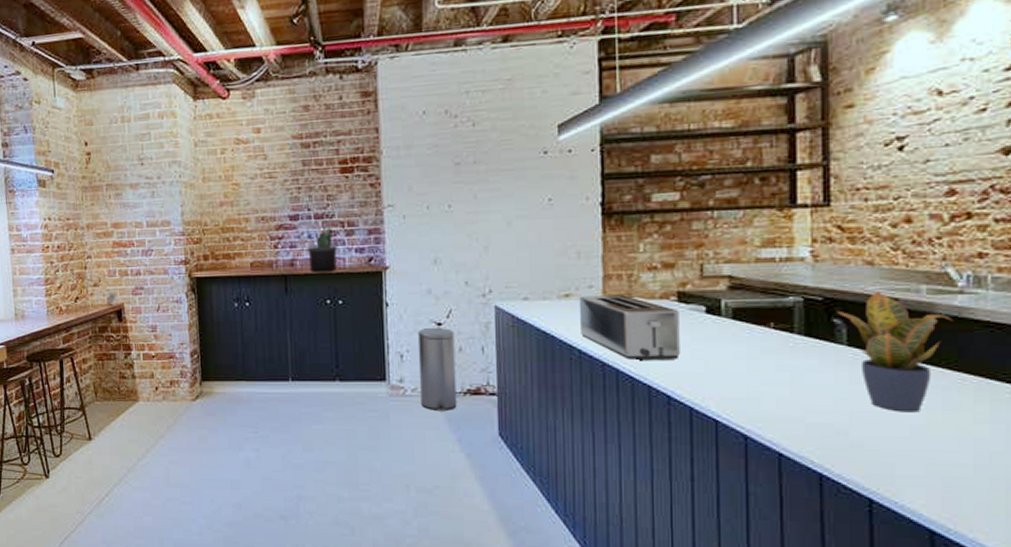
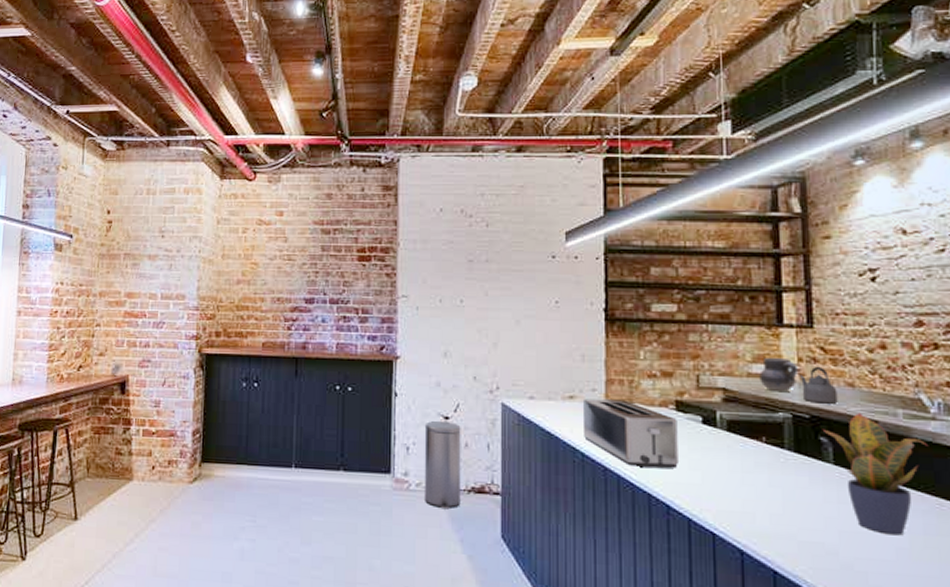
planter: present [305,226,337,274] -> none [320,311,350,359]
ceramic jug: none [769,239,811,276] -> present [759,357,798,393]
kettle: none [813,247,854,285] -> present [799,367,838,404]

